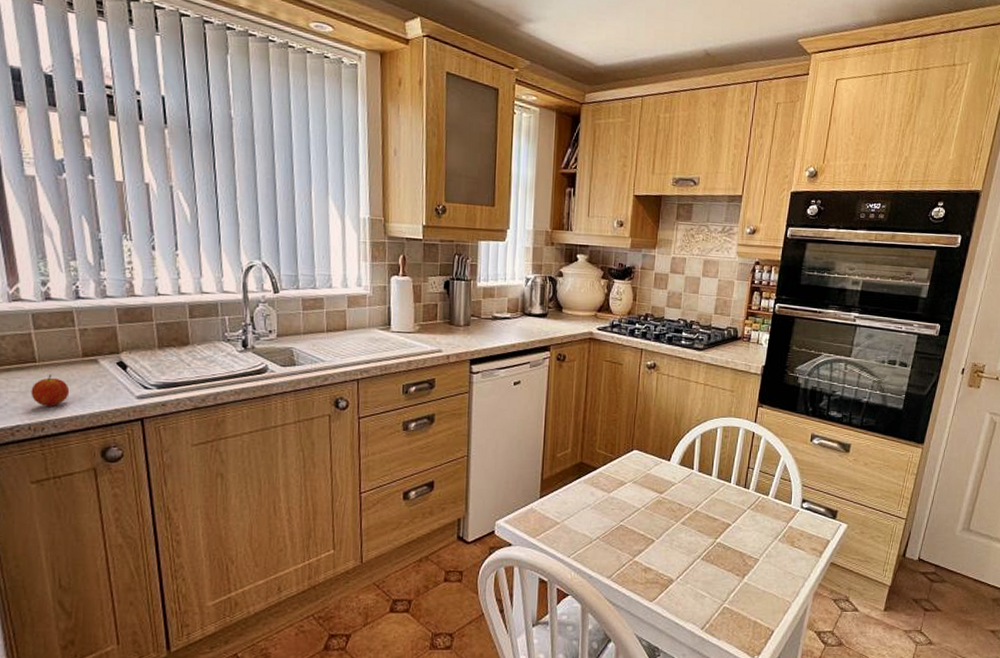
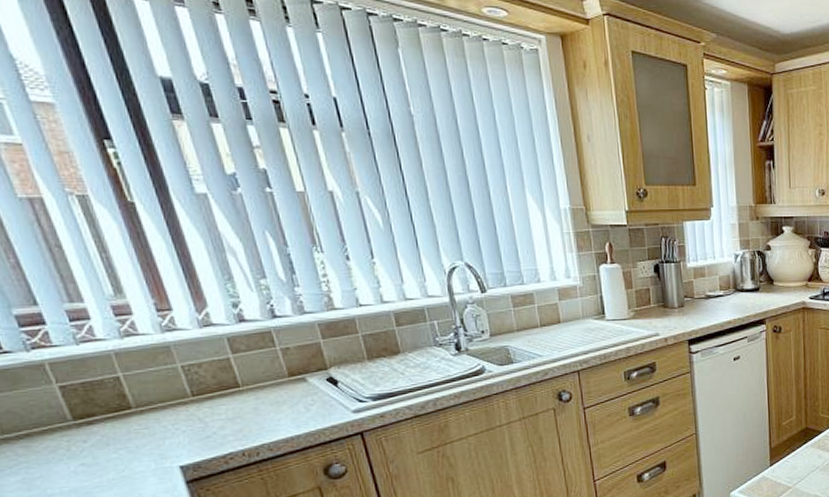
fruit: present [31,375,70,406] -> none [238,398,281,431]

